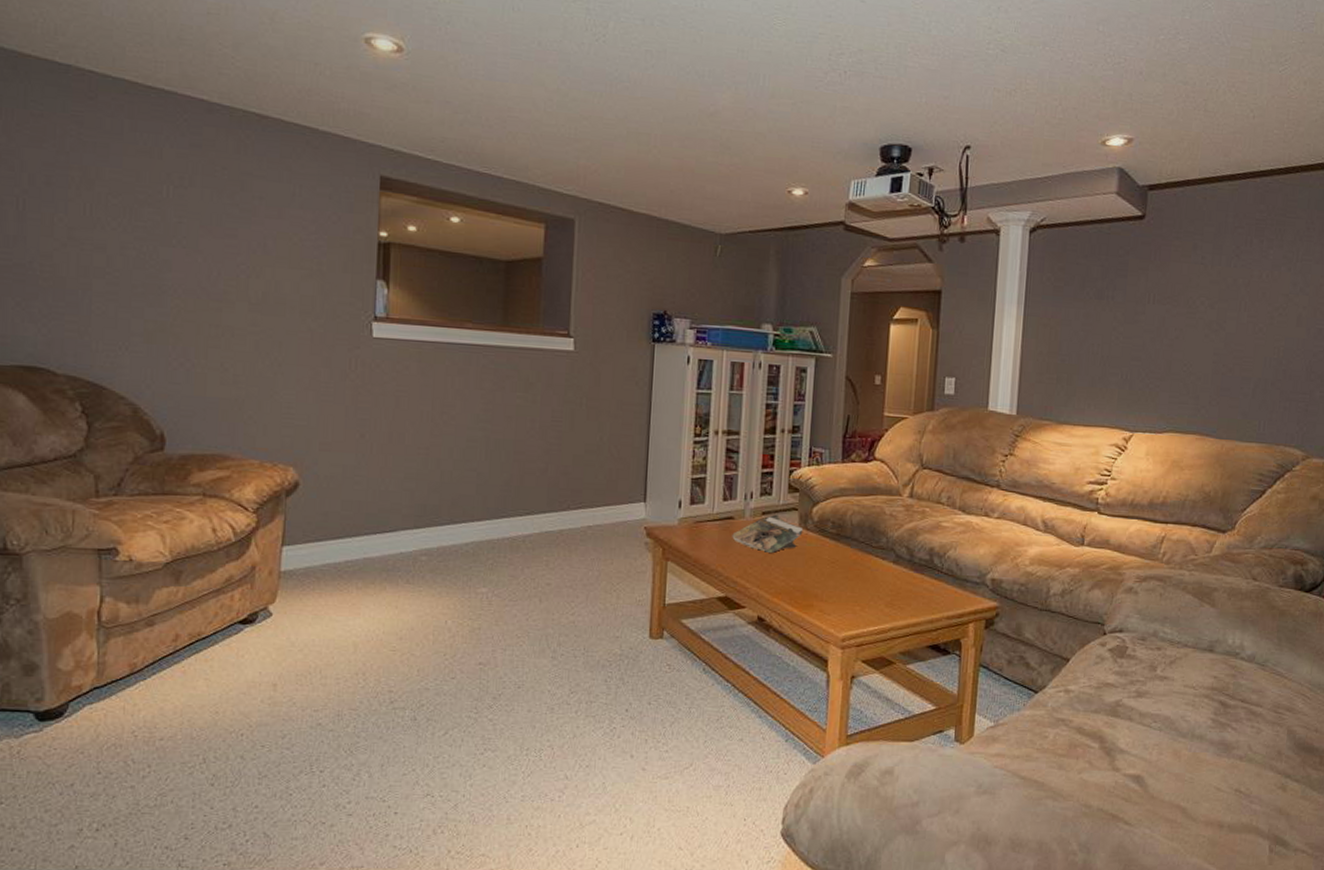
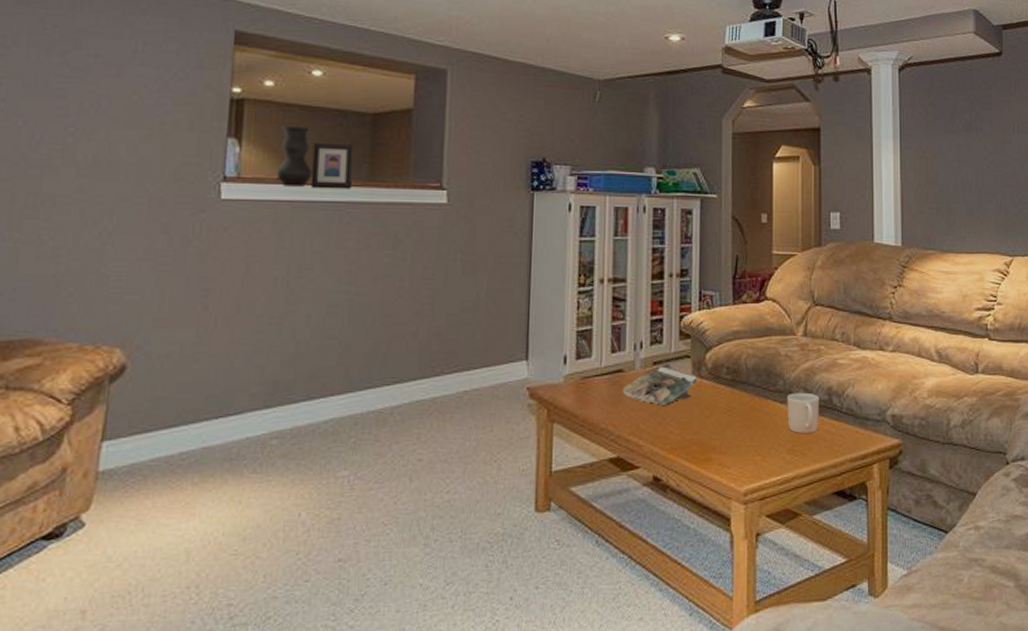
vase: none [420,270,453,330] -> present [276,125,313,188]
picture frame: none [450,287,489,333] -> present [310,142,354,190]
mug: none [887,550,922,590] -> present [786,392,820,435]

